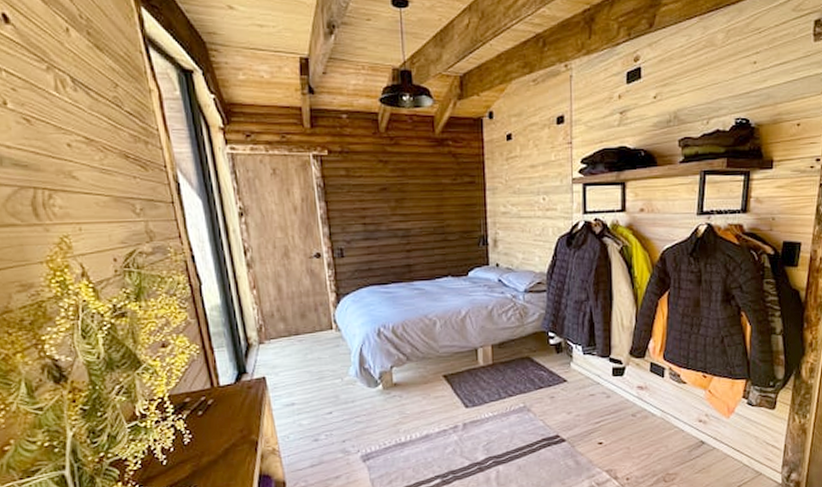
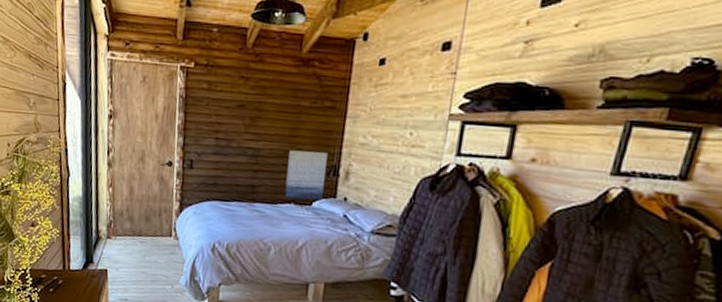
wall art: none [439,224,478,273] -> present [284,150,328,201]

